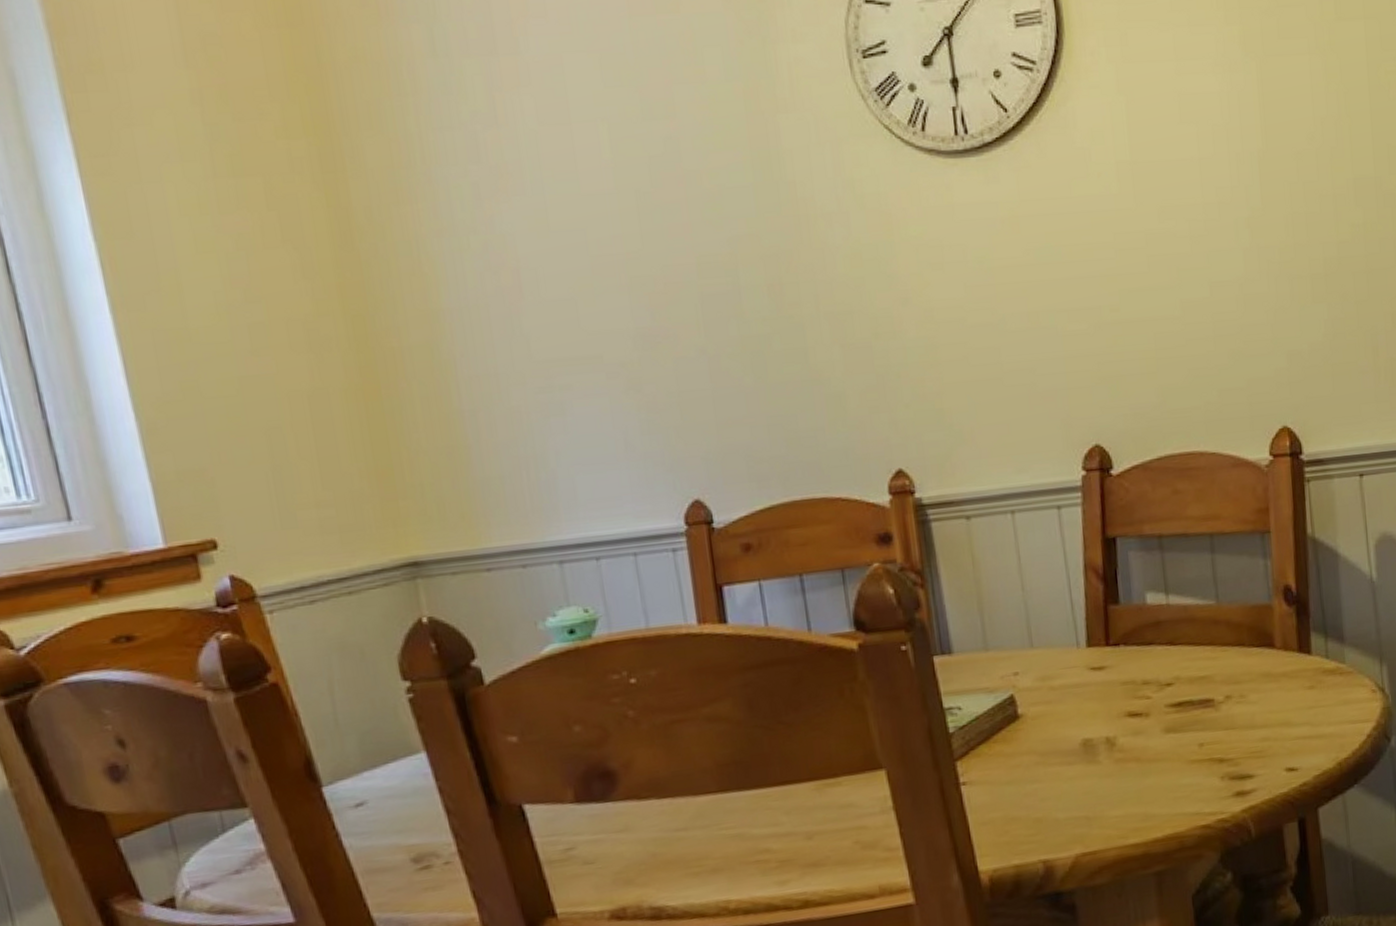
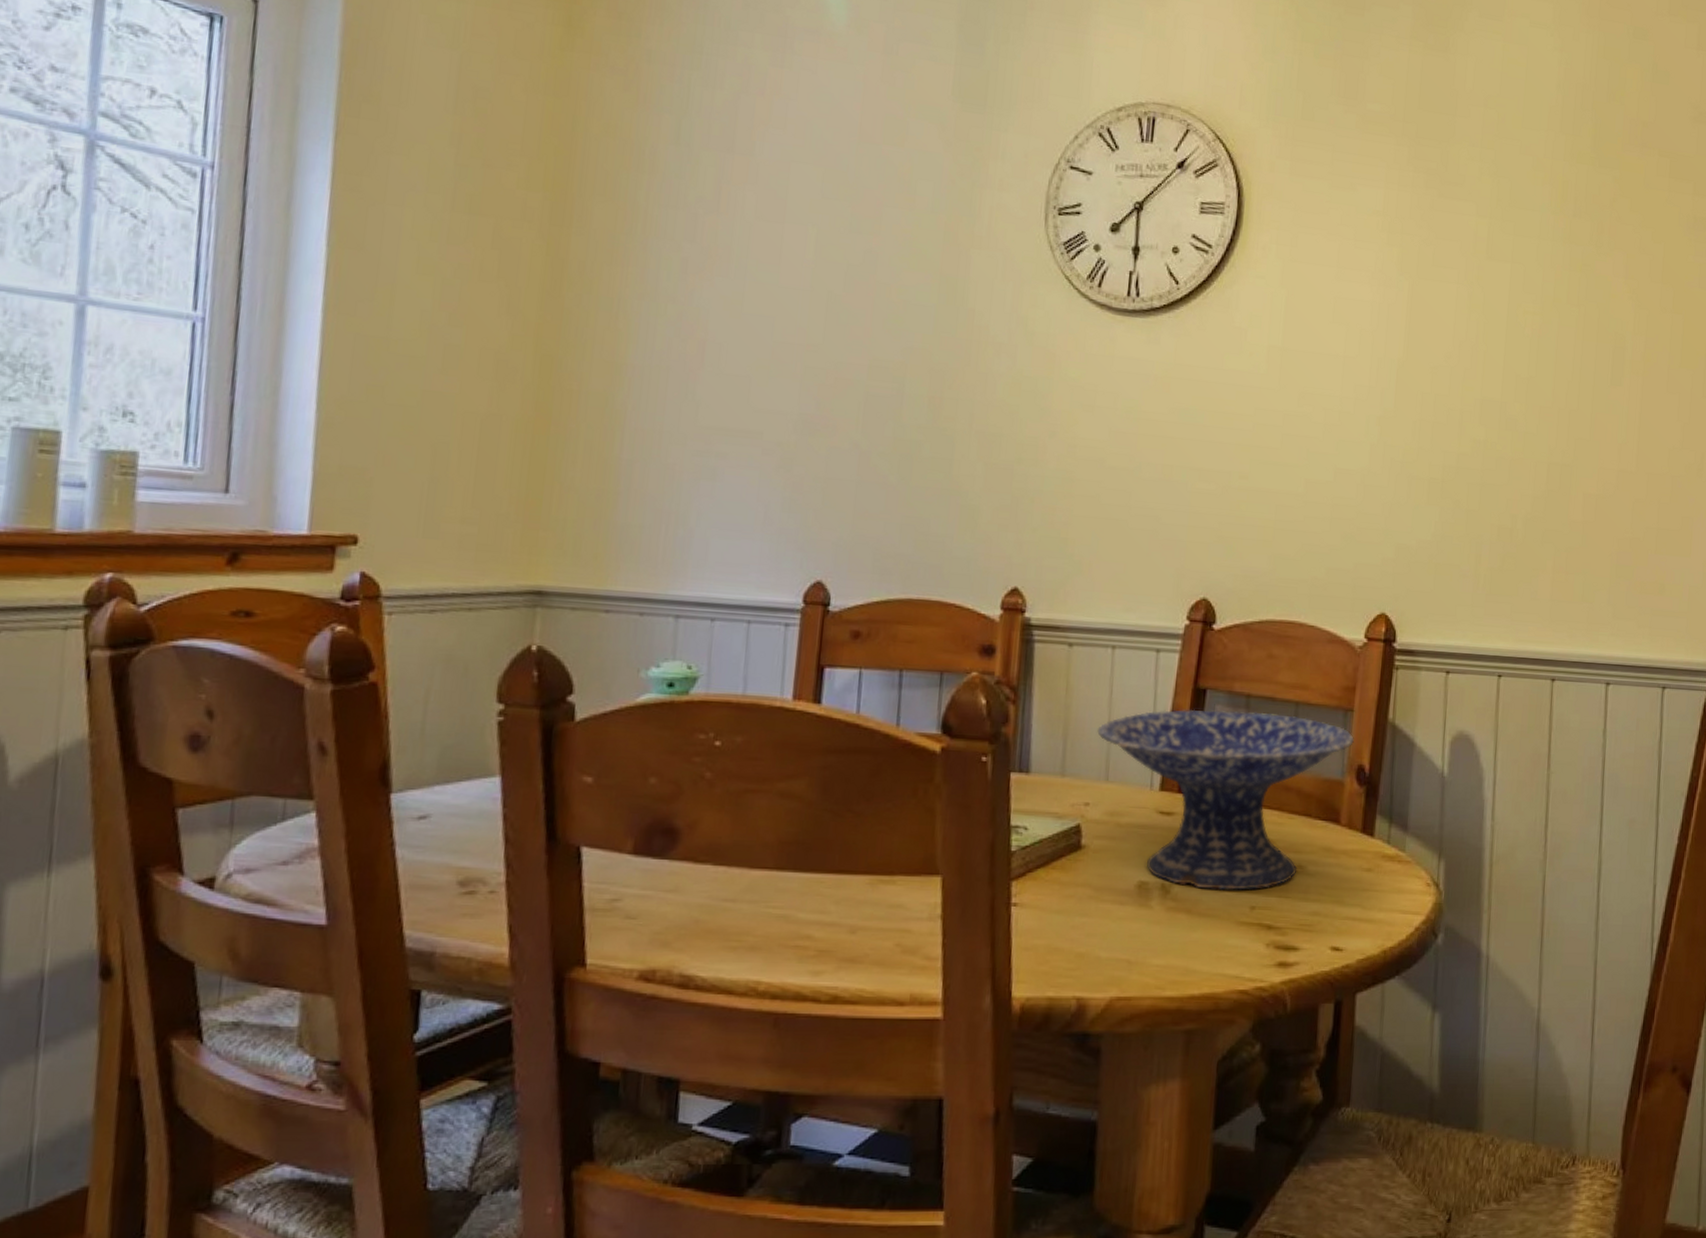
decorative bowl: none [1012,547,1276,736] -> present [1097,709,1354,890]

